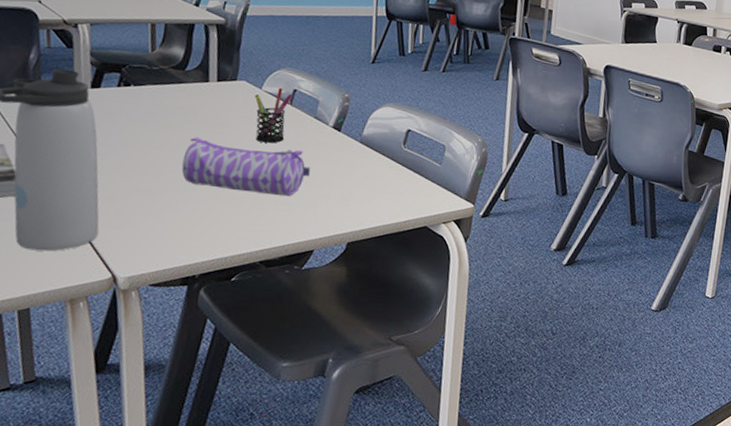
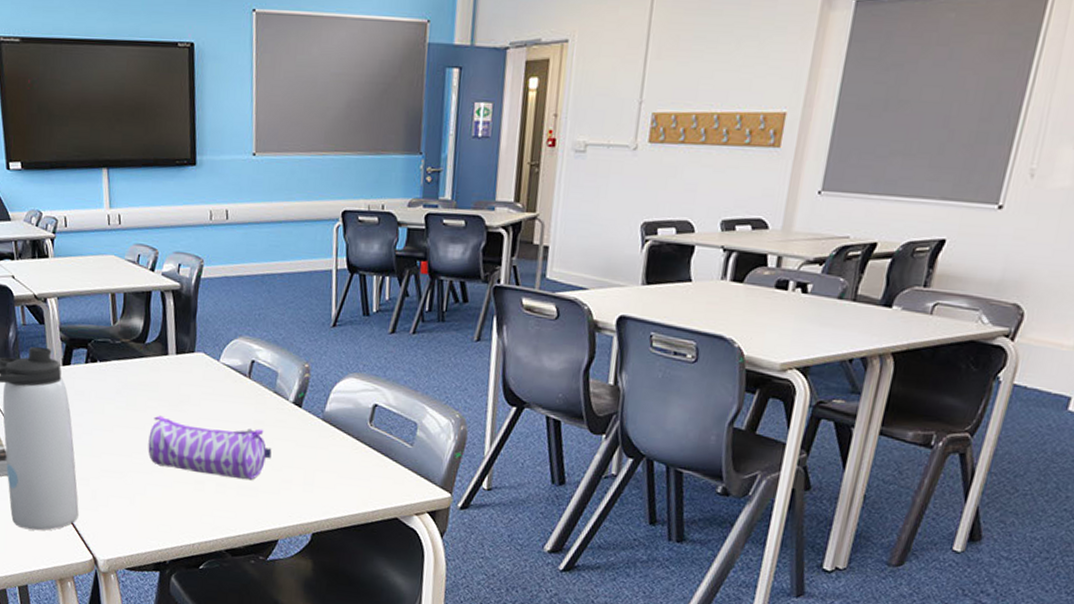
pen holder: present [254,87,293,143] -> none [213,358,251,422]

